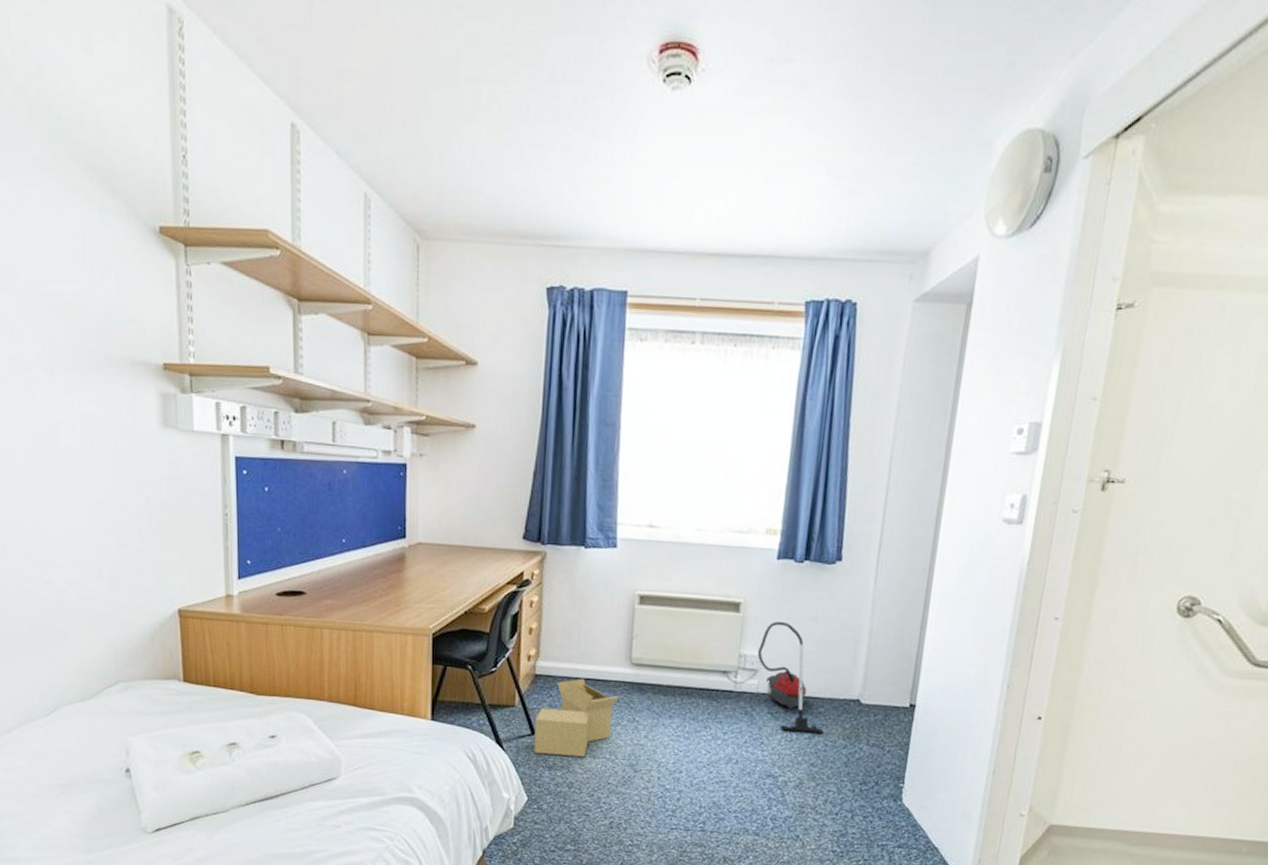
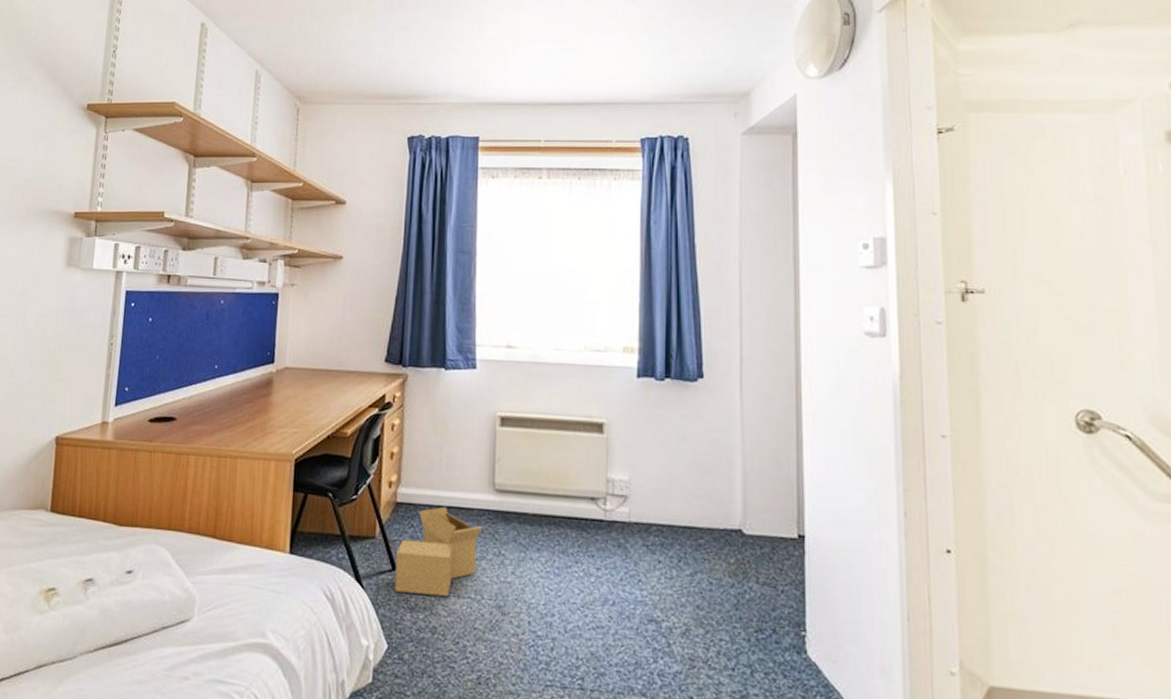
vacuum cleaner: present [758,622,824,734] -> none [626,443,707,570]

